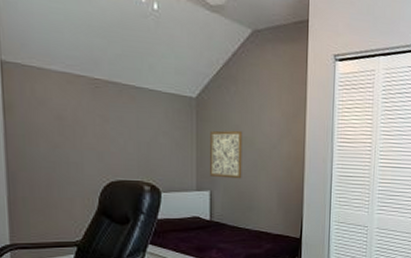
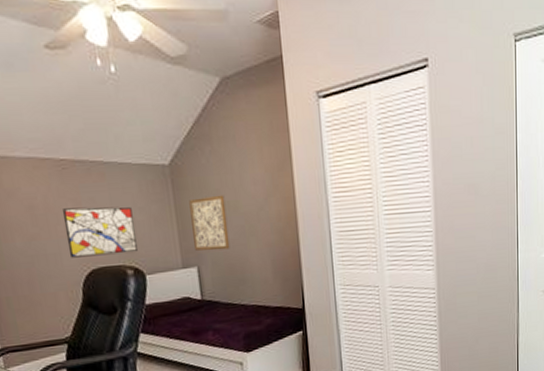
wall art: none [89,123,156,171] -> present [62,207,138,258]

